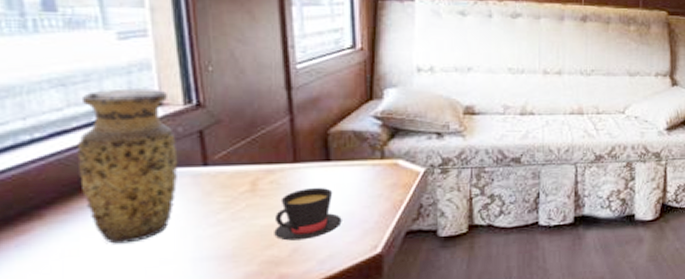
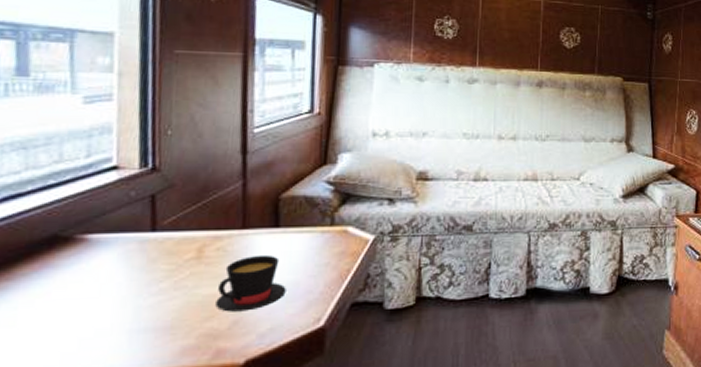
vase: present [76,88,179,244] -> none [26,152,128,314]

